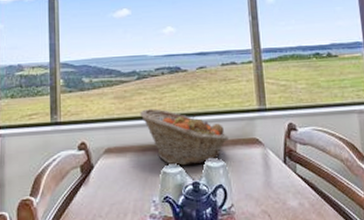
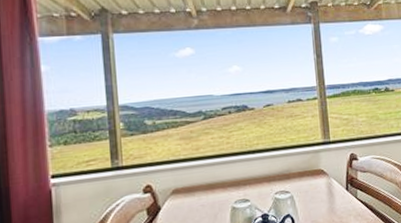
fruit basket: present [140,109,228,166] -> none [207,147,295,201]

